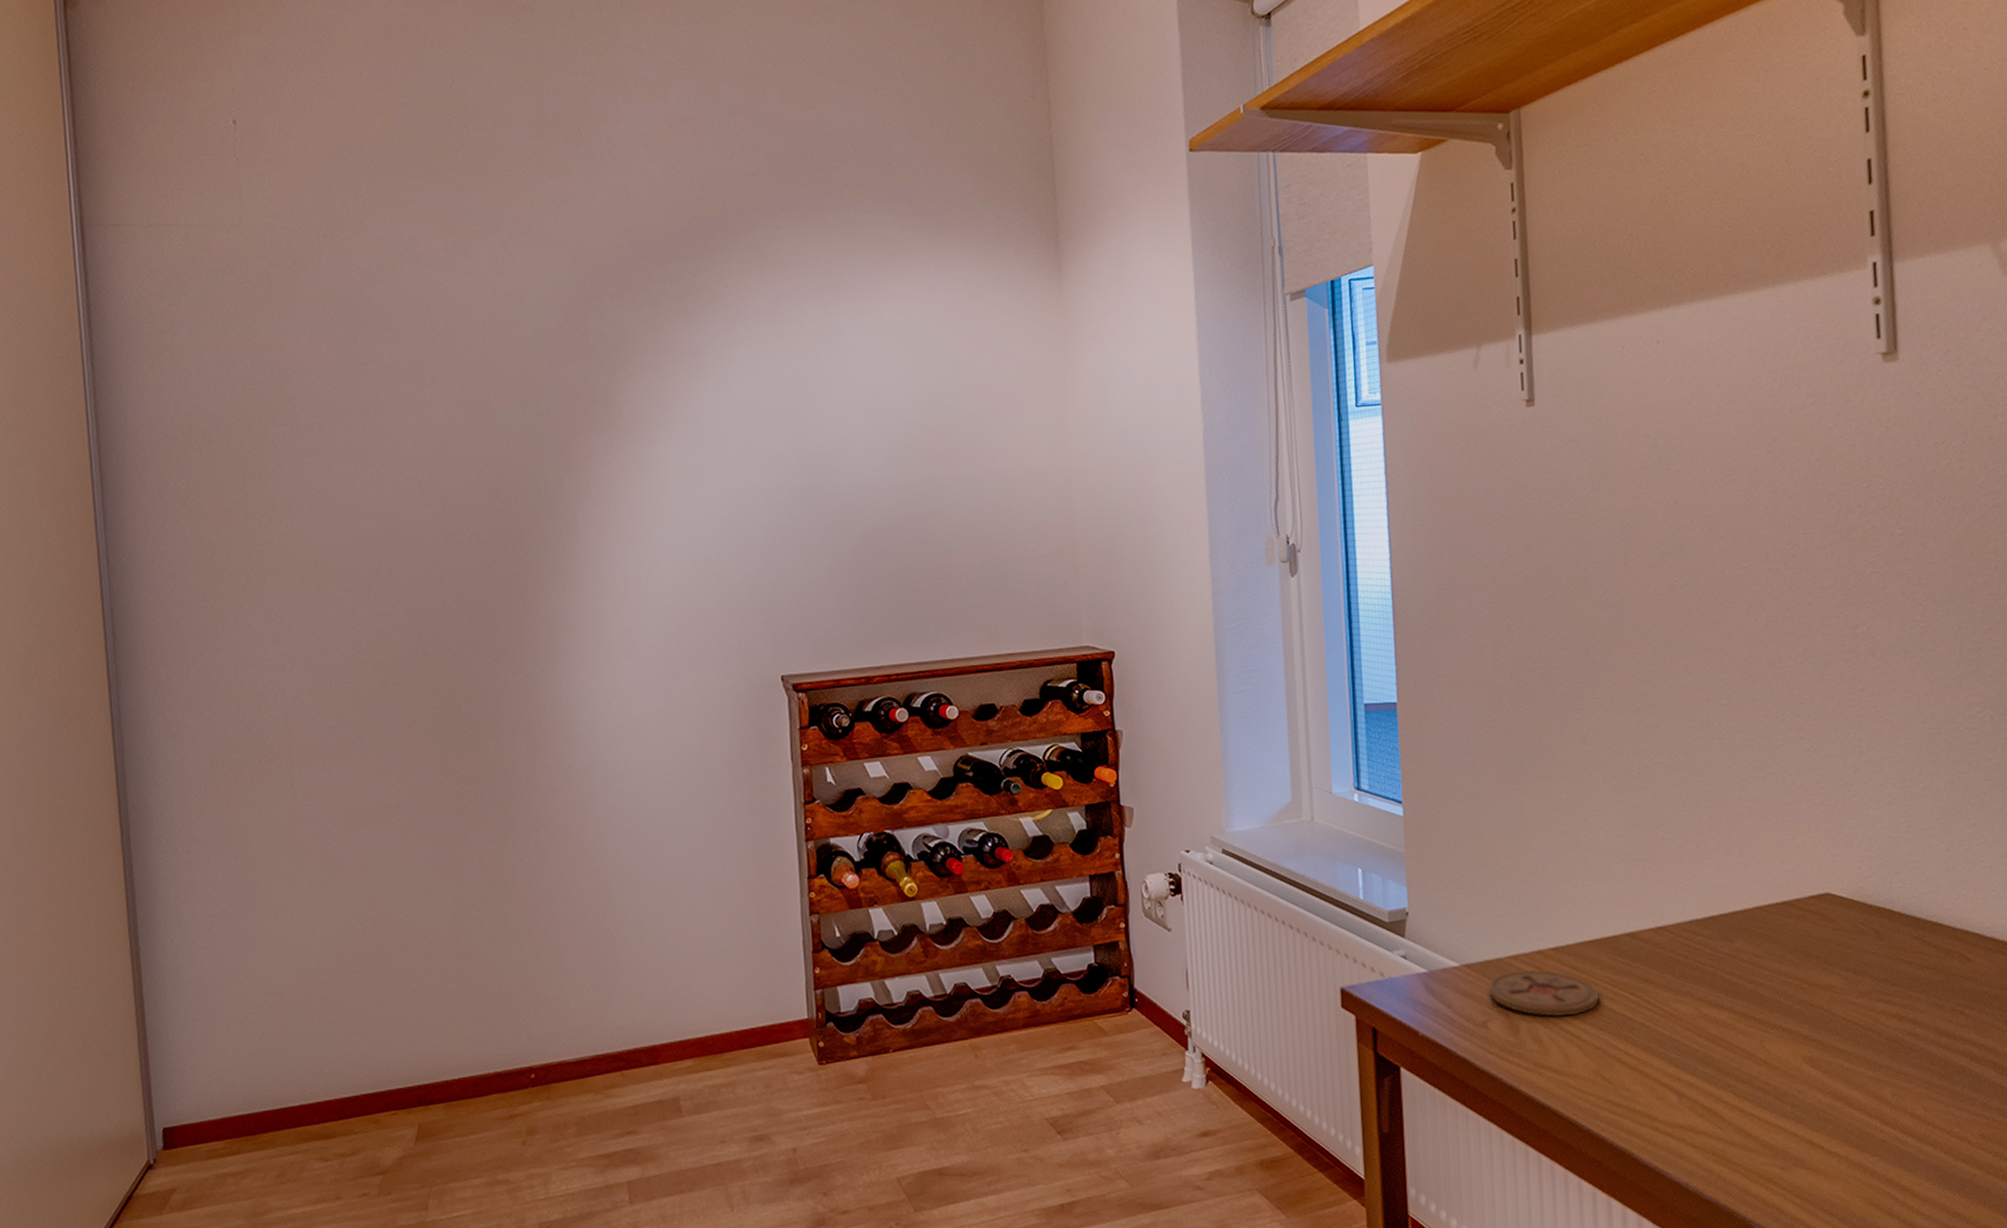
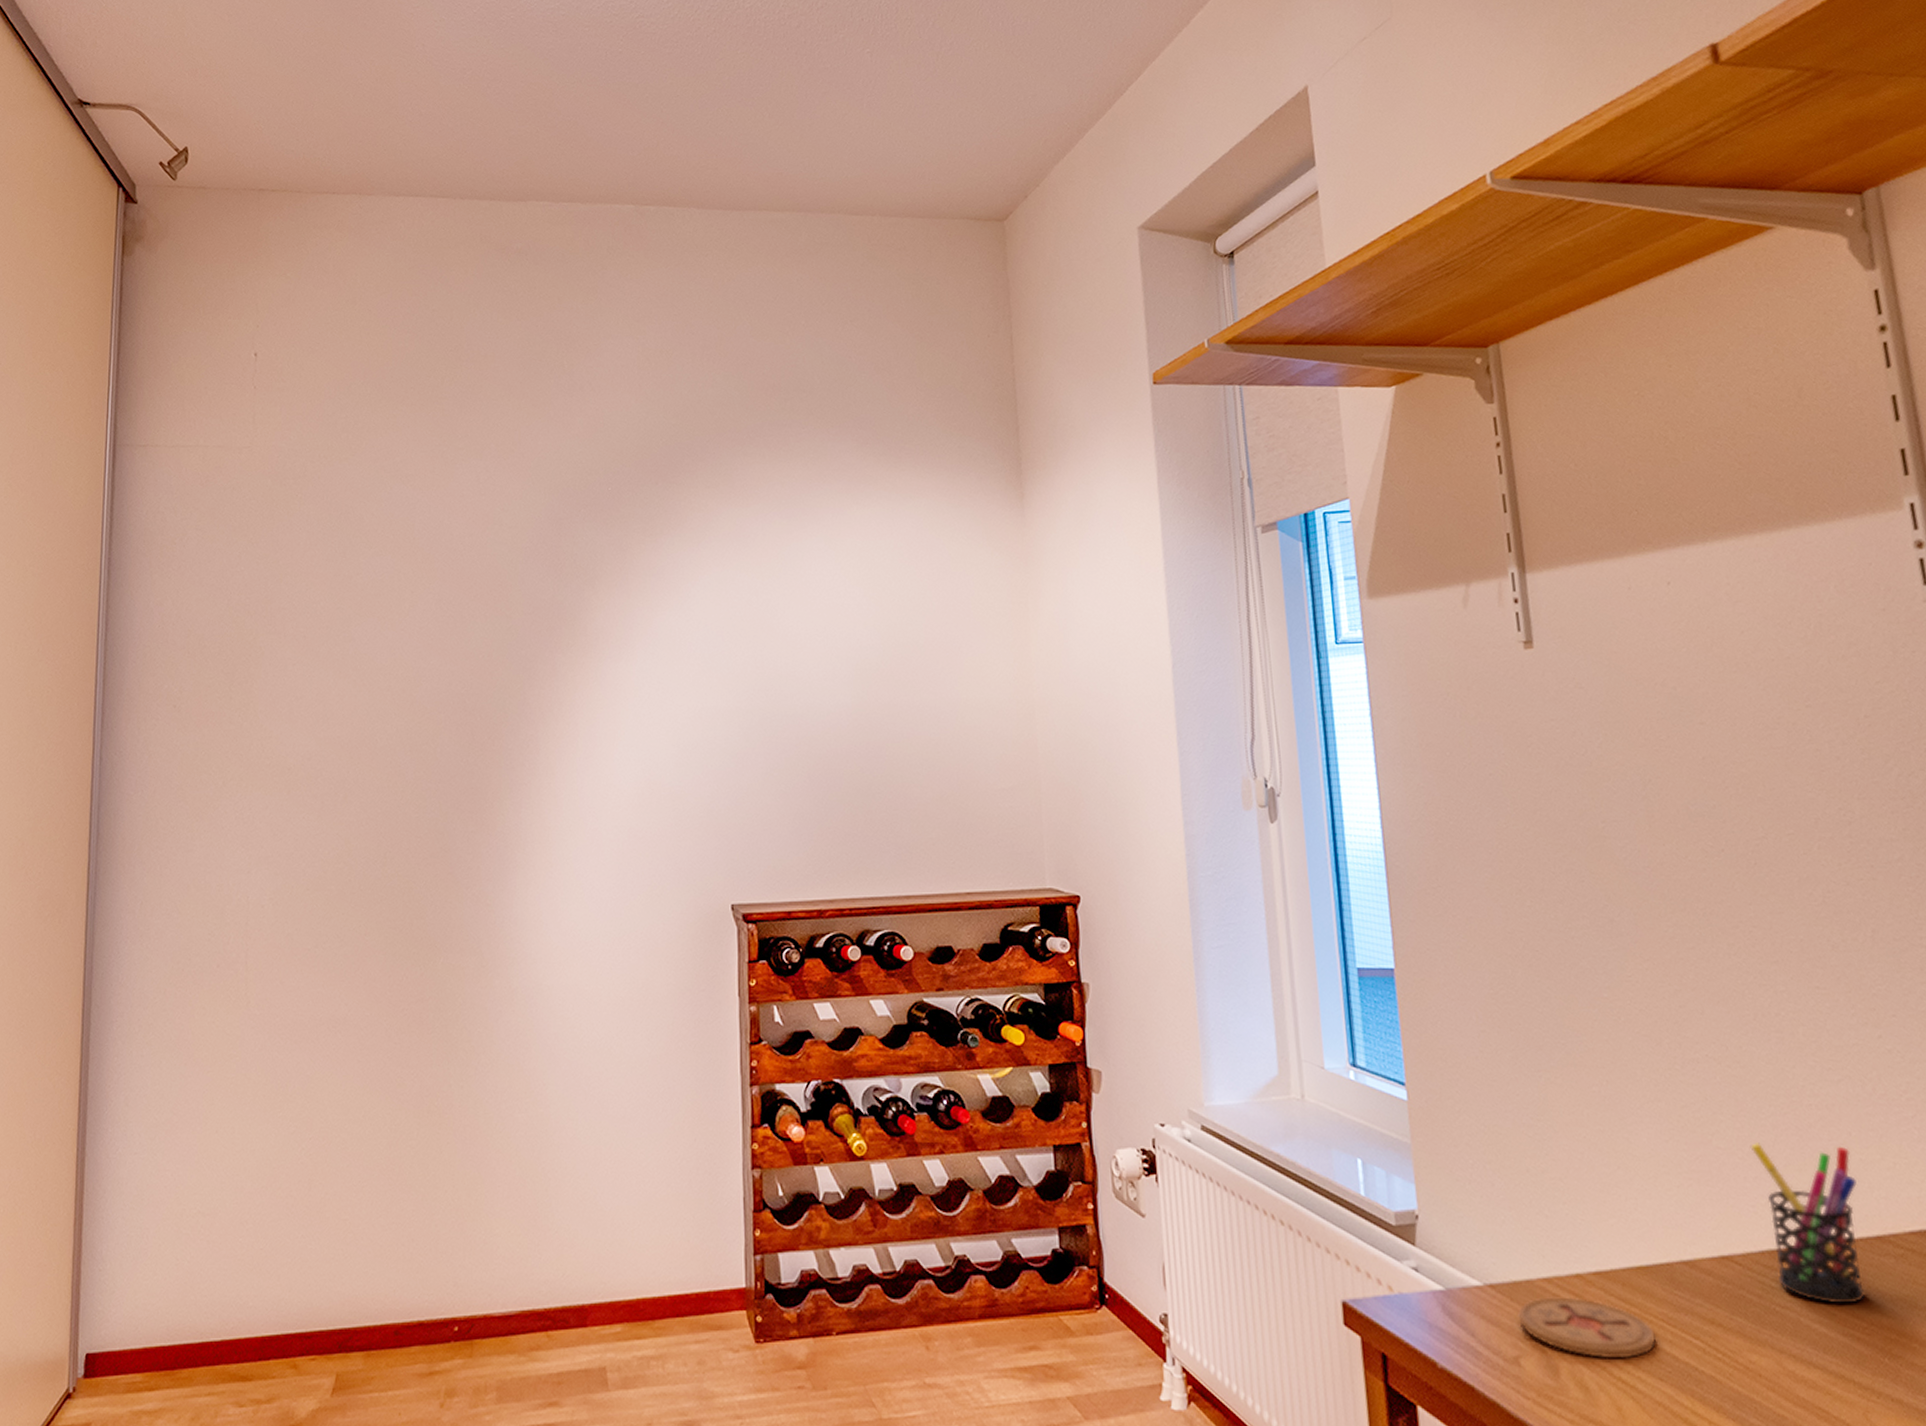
pen holder: none [1688,831,1771,958] -> present [1750,1143,1865,1304]

